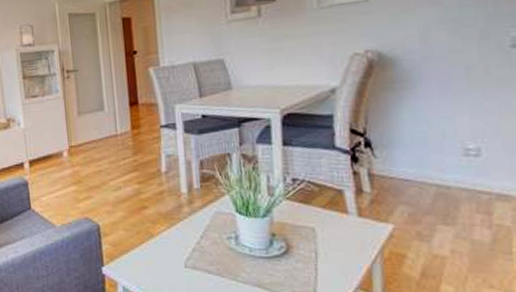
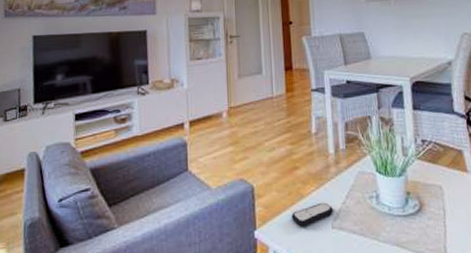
remote control: none [140,242,187,265] -> present [291,202,334,227]

